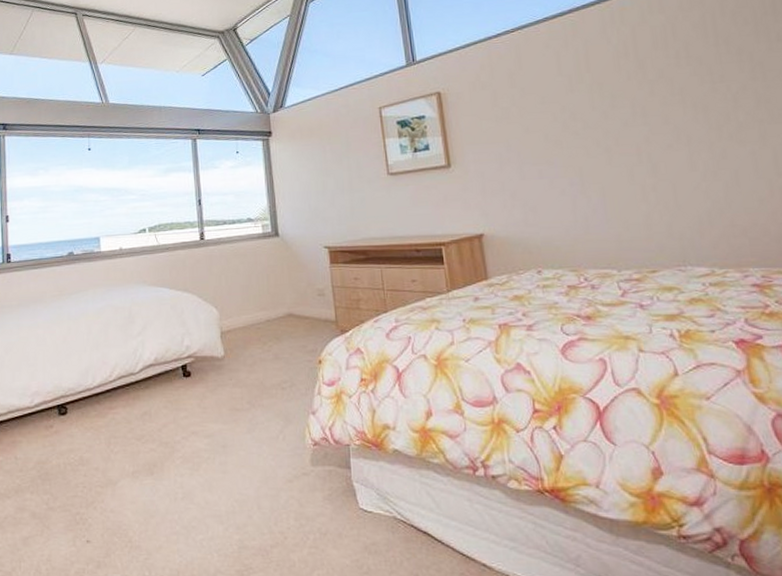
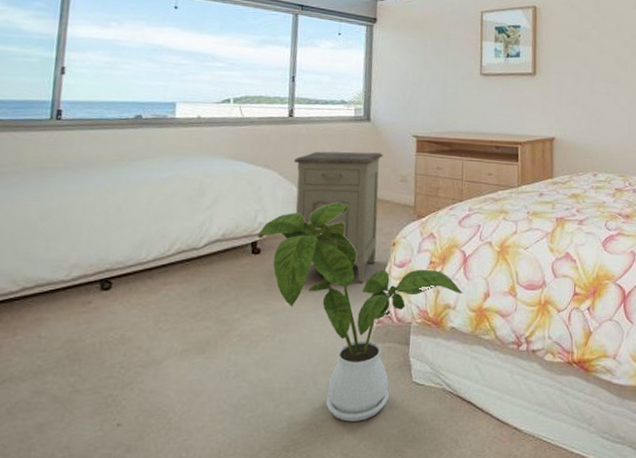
house plant: none [186,321,401,549] -> present [258,201,463,422]
nightstand: none [210,268,304,404] -> present [293,151,383,283]

